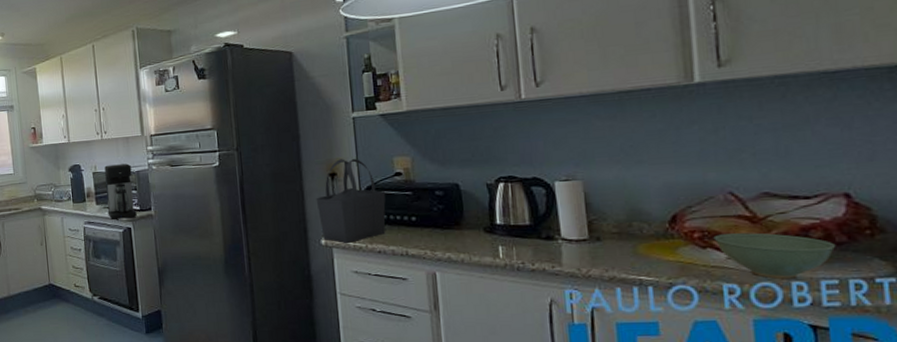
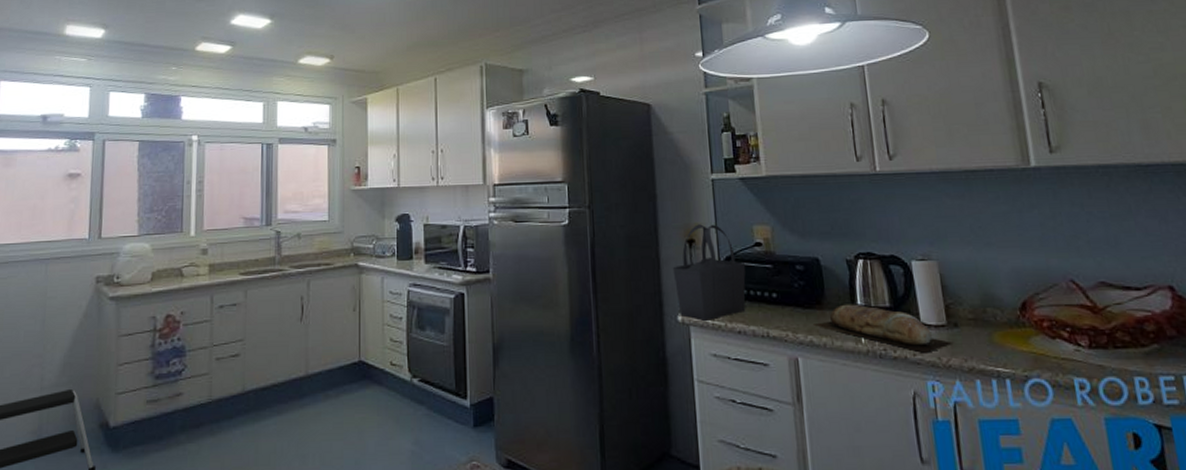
coffee maker: present [104,163,137,220] -> none [438,216,472,282]
bread loaf: none [452,223,596,265] -> present [814,304,955,353]
bowl: present [713,232,837,280] -> none [1061,323,1169,375]

